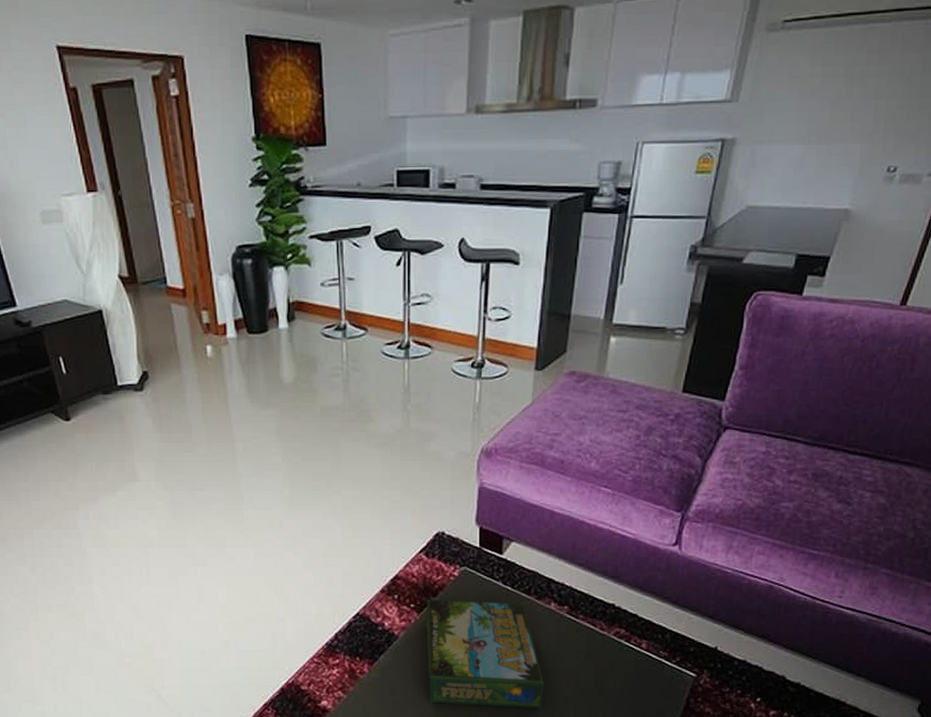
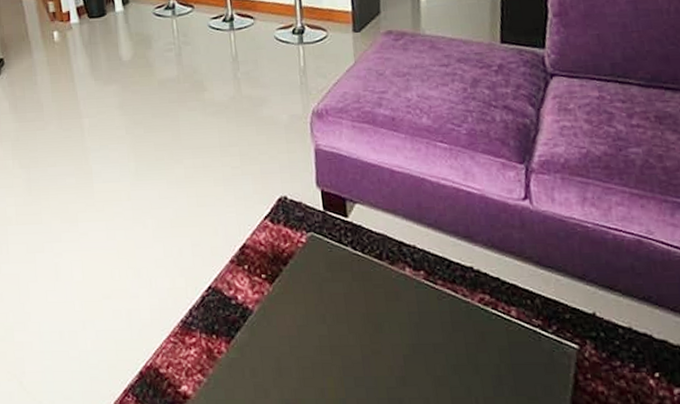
board game: present [426,600,544,710] -> none [277,268,414,392]

